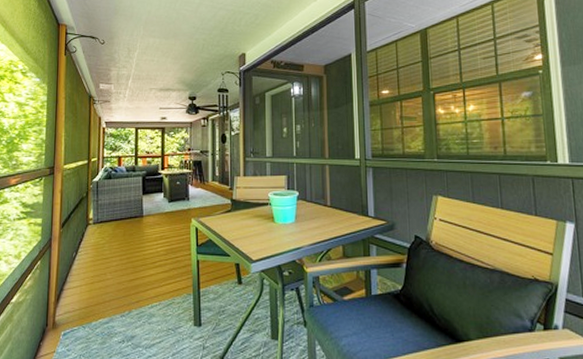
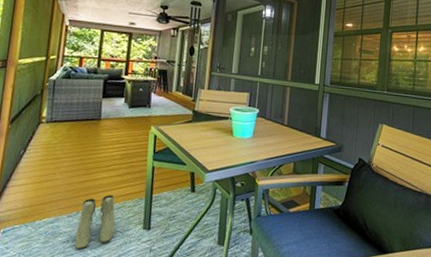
boots: none [129,292,166,349] -> present [74,195,116,249]

